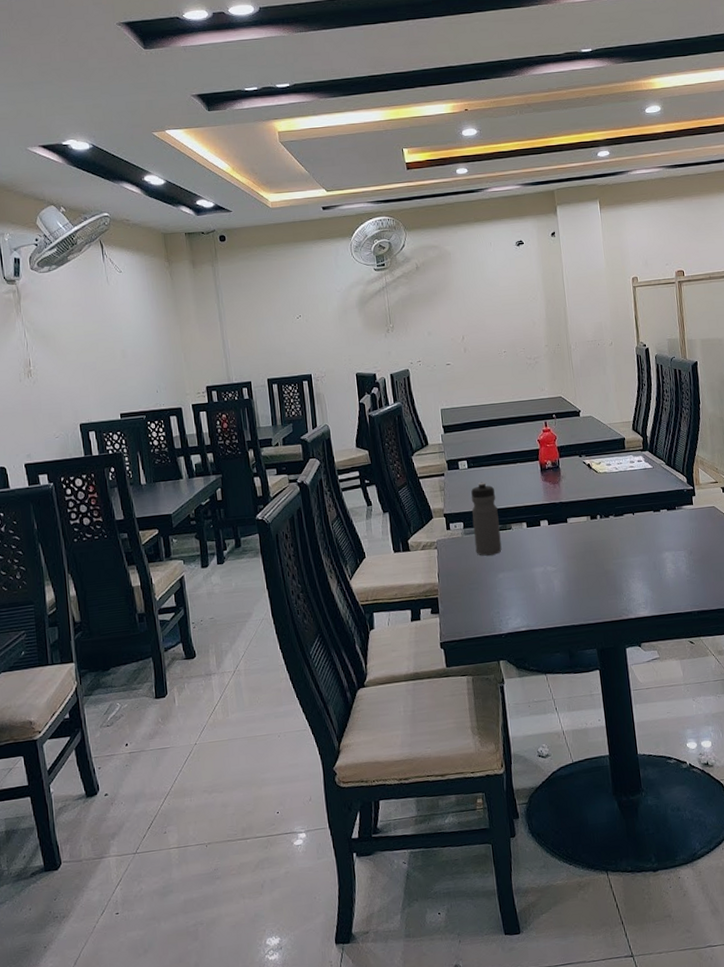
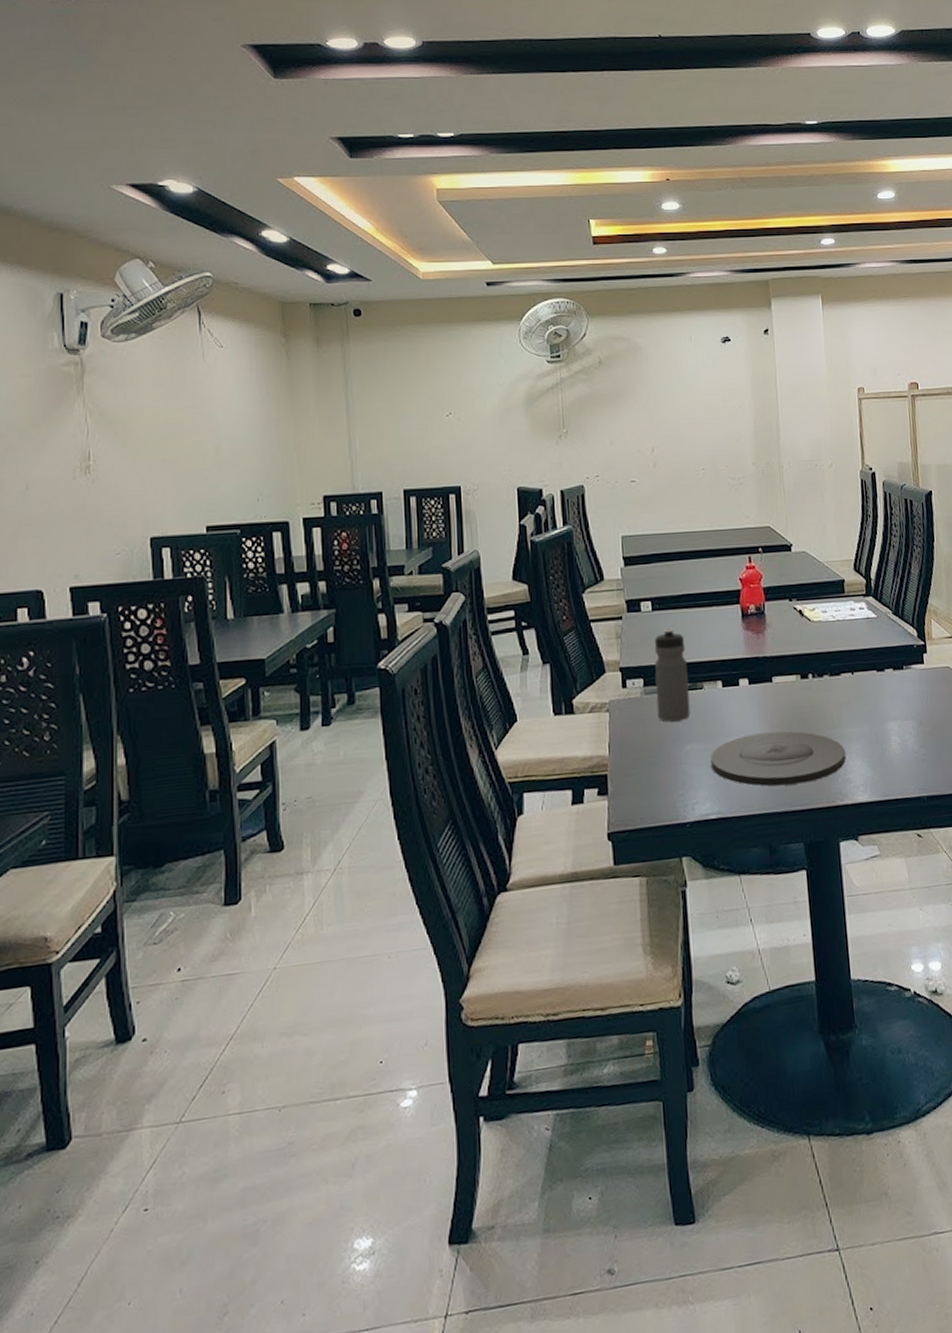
plate: none [519,561,630,605] -> present [710,731,846,787]

